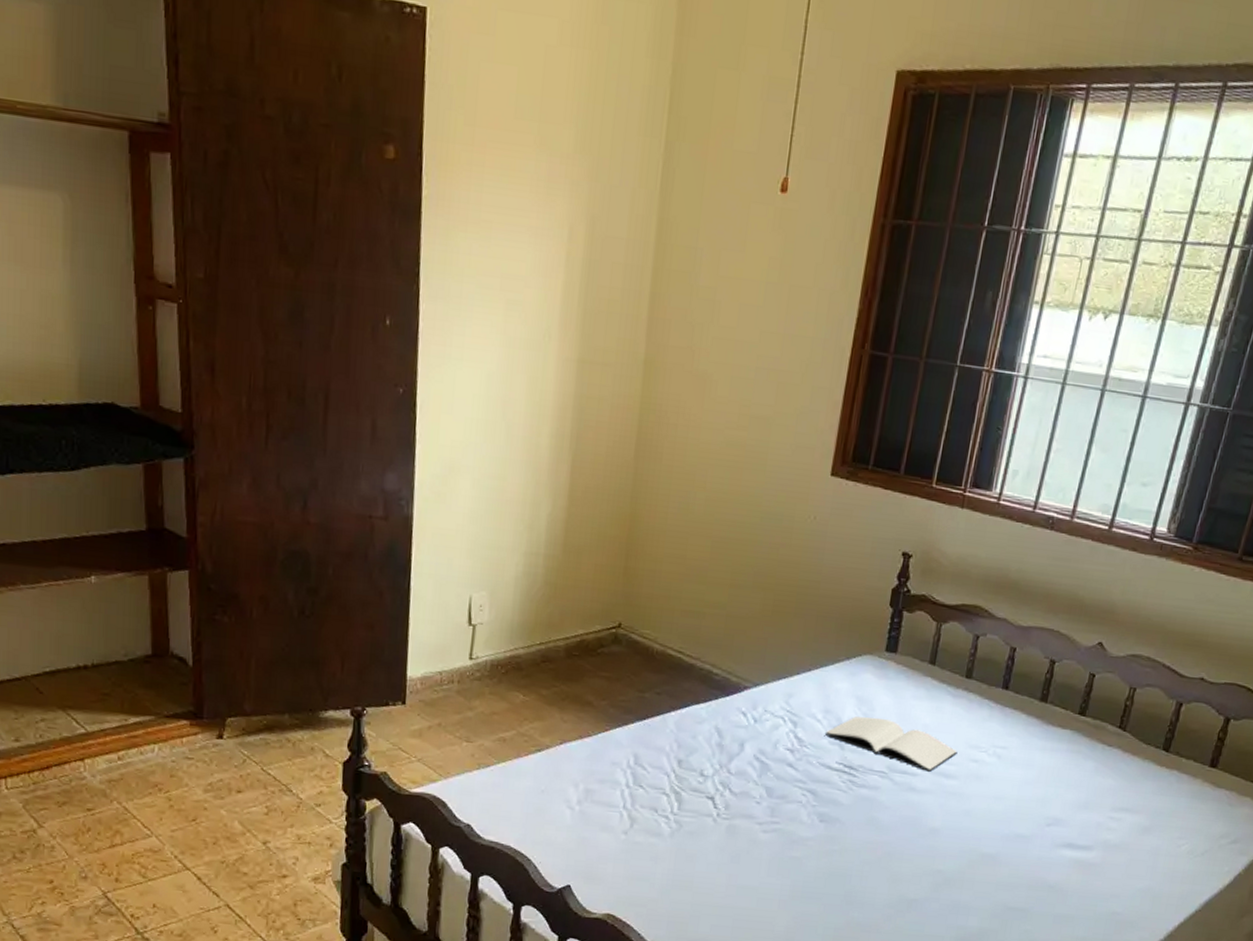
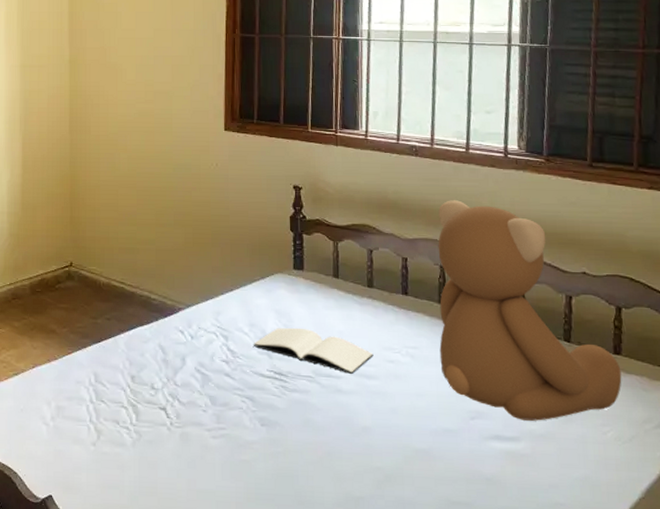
teddy bear: none [1027,585,1213,831] -> present [438,200,622,421]

